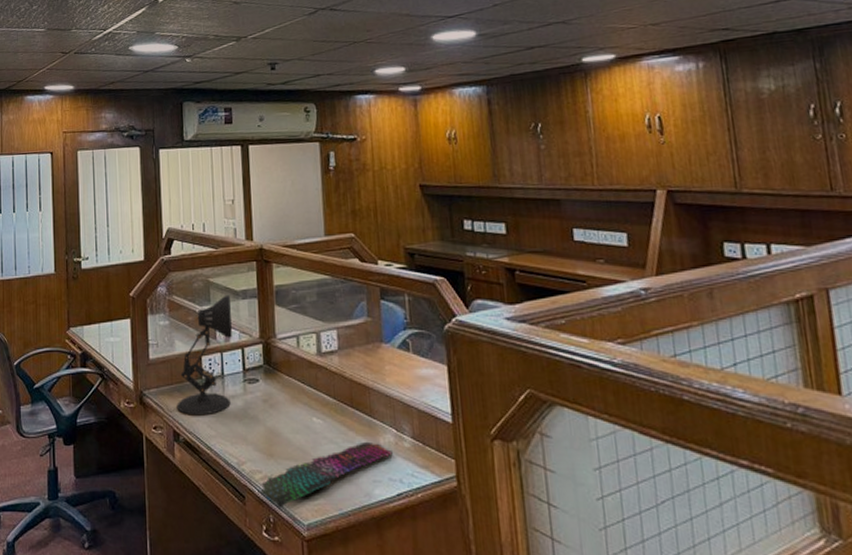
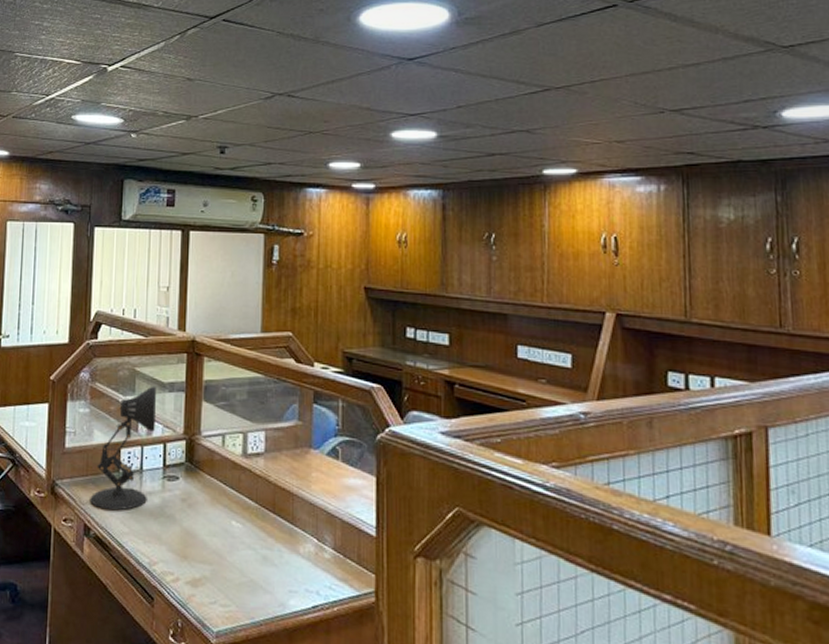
keyboard: present [258,441,393,508] -> none [167,549,312,613]

